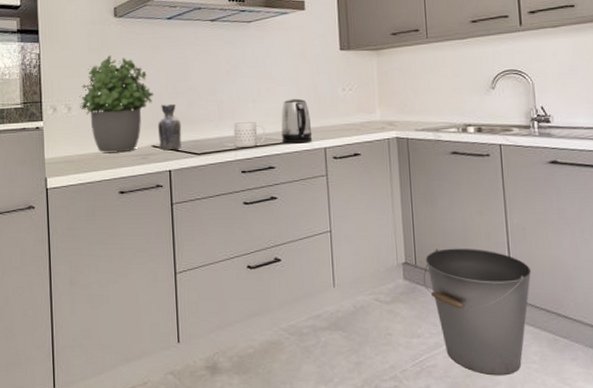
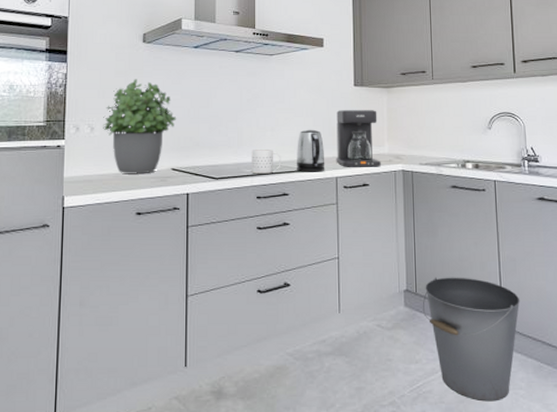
ceramic jug: present [157,103,182,151] -> none [178,128,202,174]
coffee maker: none [322,75,373,137] -> present [336,110,381,167]

